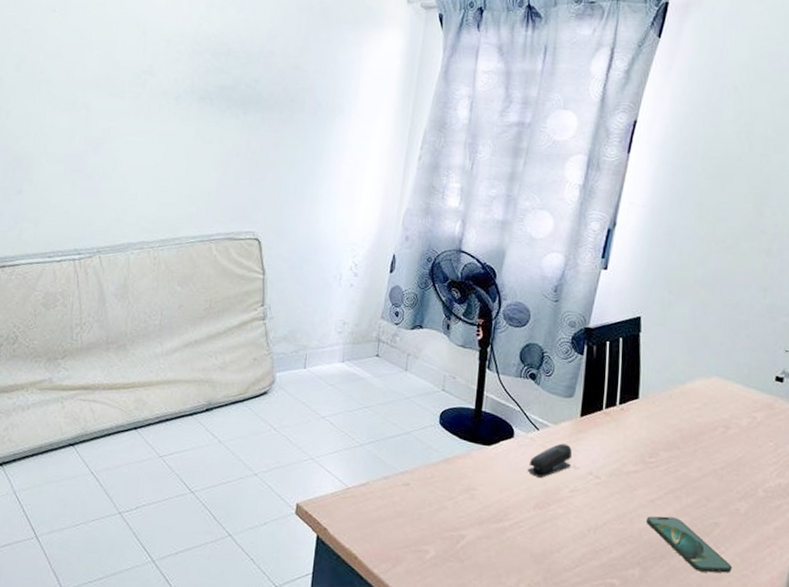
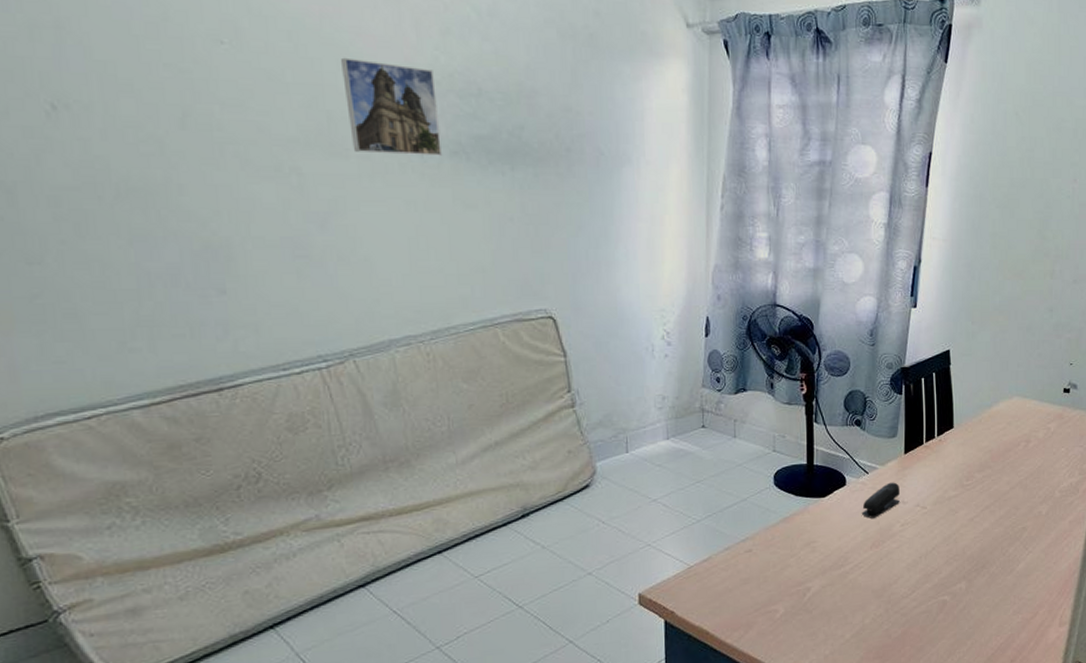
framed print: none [128,23,197,100] -> present [341,57,442,156]
smartphone: present [646,516,732,574] -> none [968,530,1038,573]

